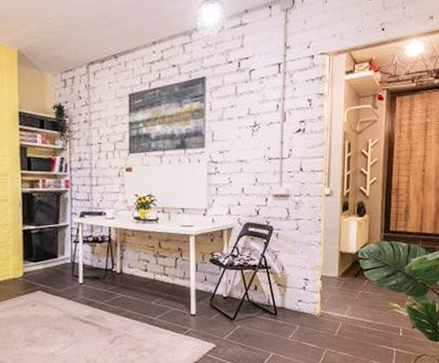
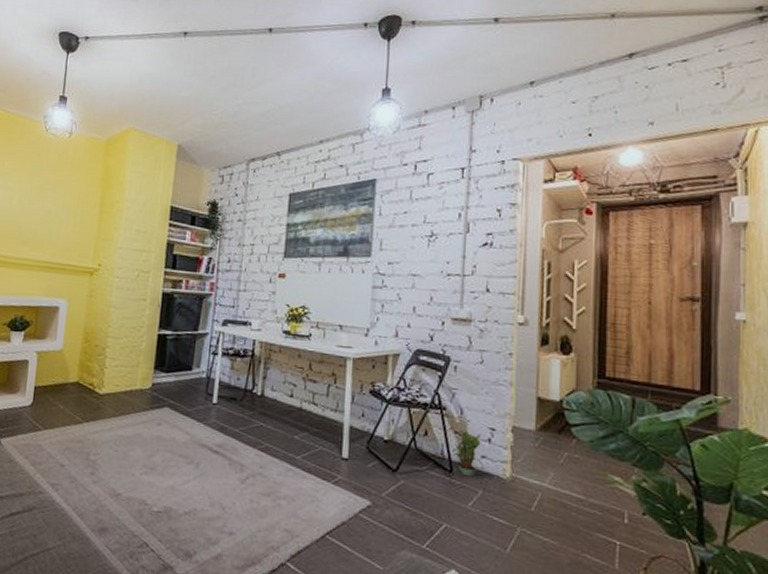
potted plant: none [276,282,298,317] -> present [452,429,481,477]

